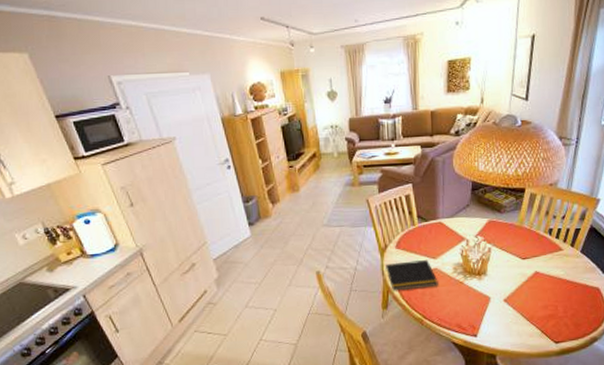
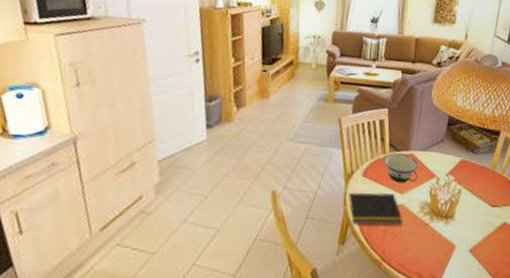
bowl: none [413,223,448,250] -> present [383,153,418,183]

